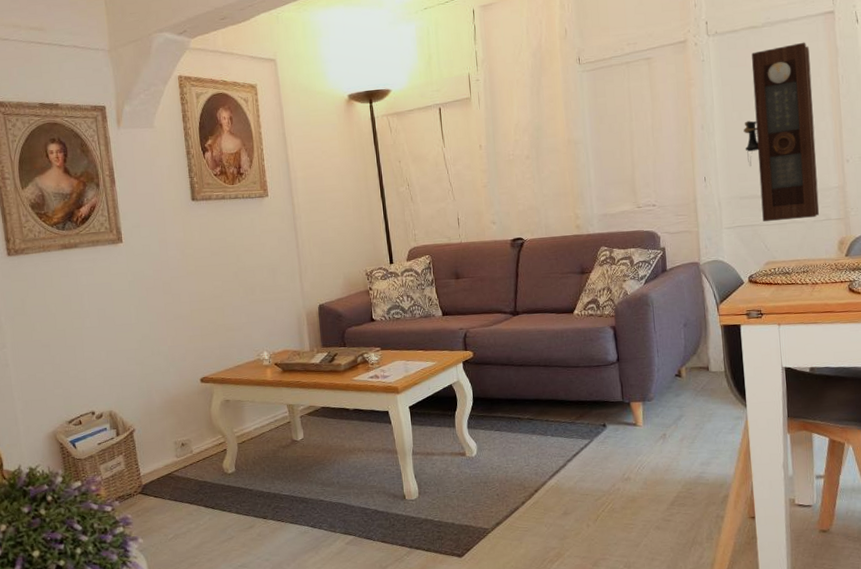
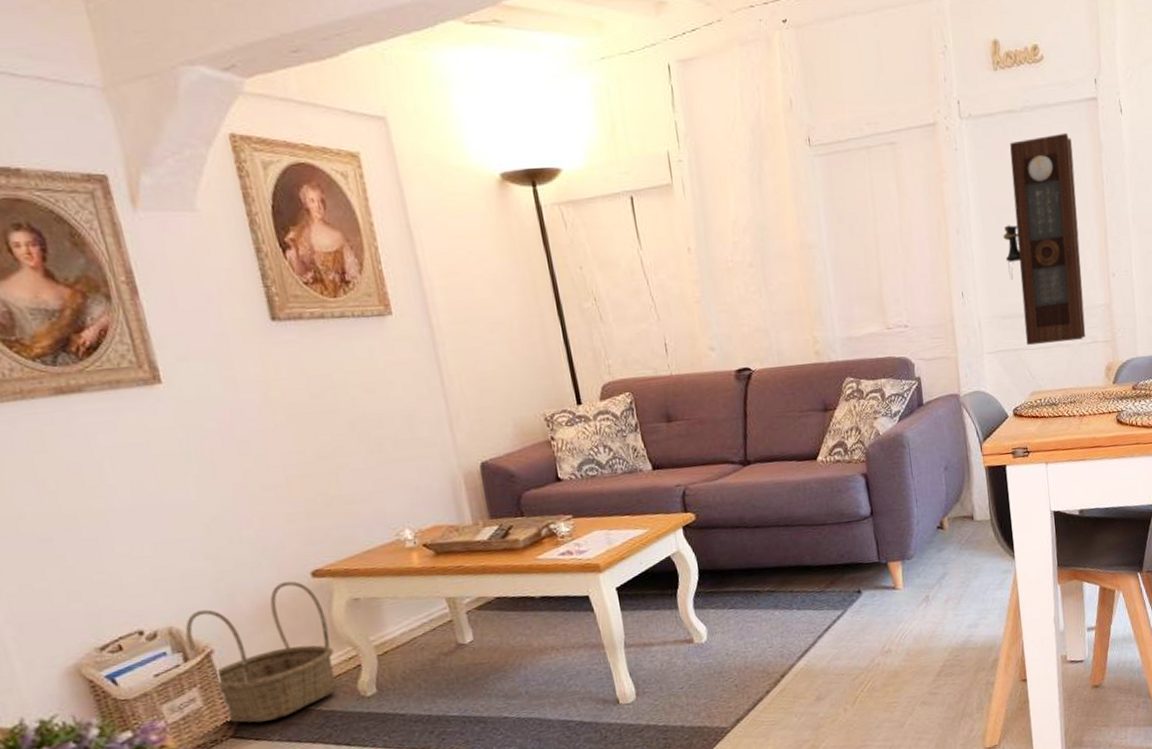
basket: none [119,384,210,485] -> present [185,581,338,723]

